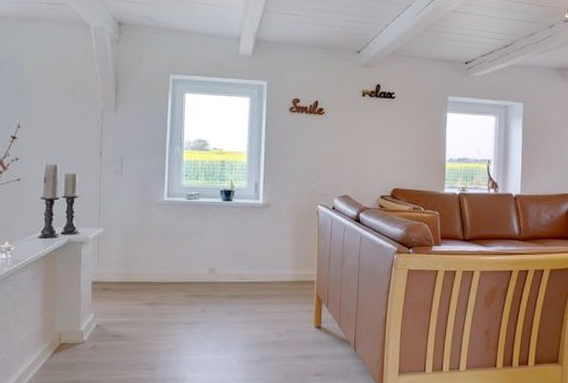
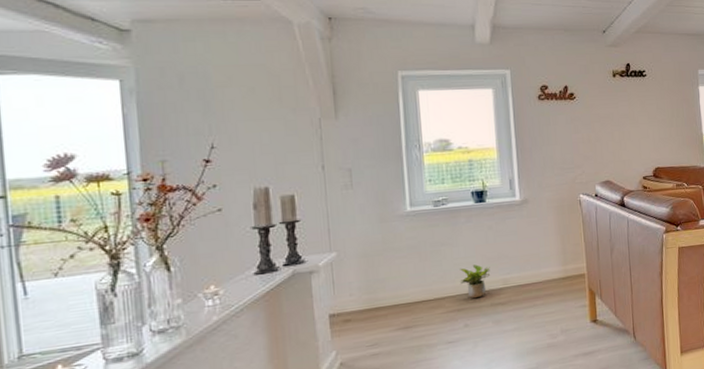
potted plant: none [203,257,230,288] -> present [460,264,491,299]

